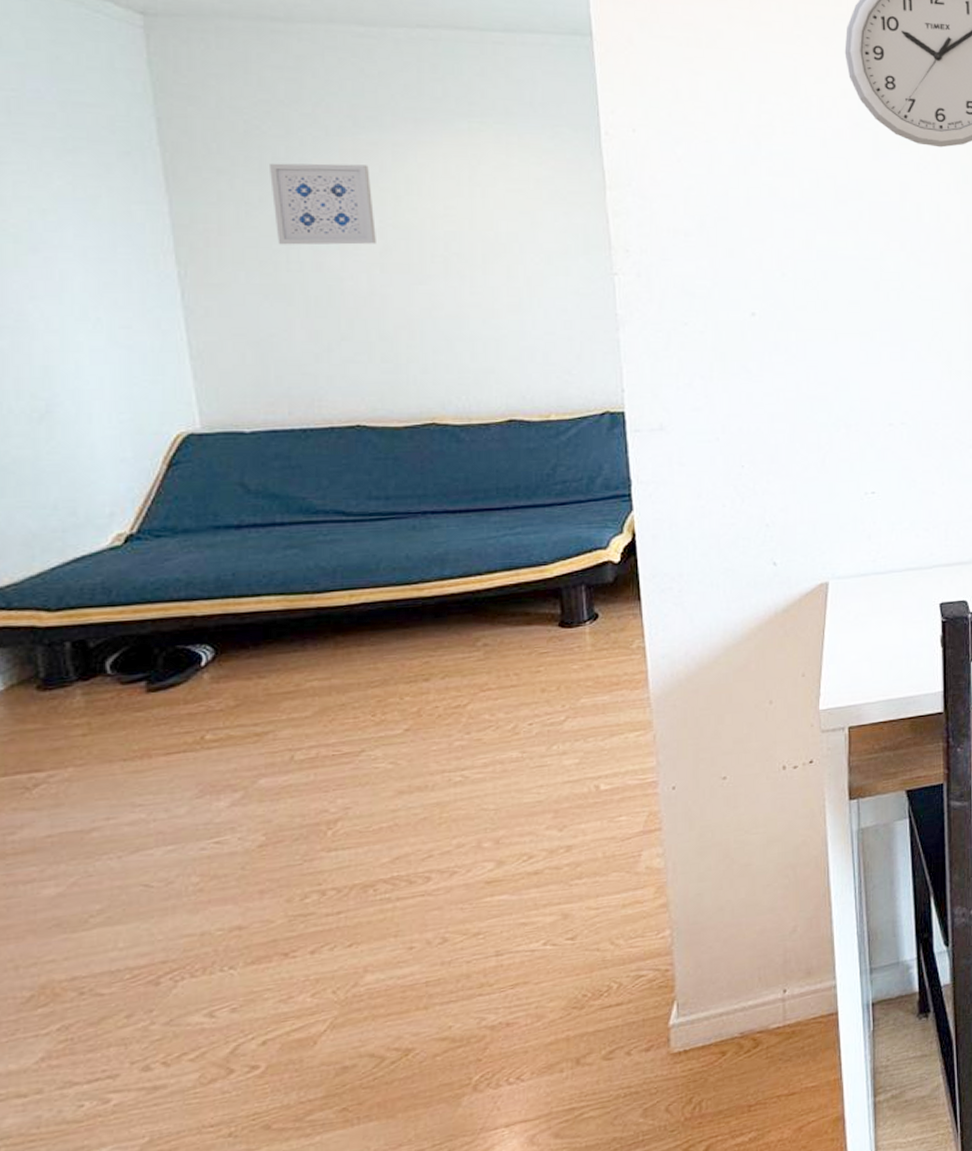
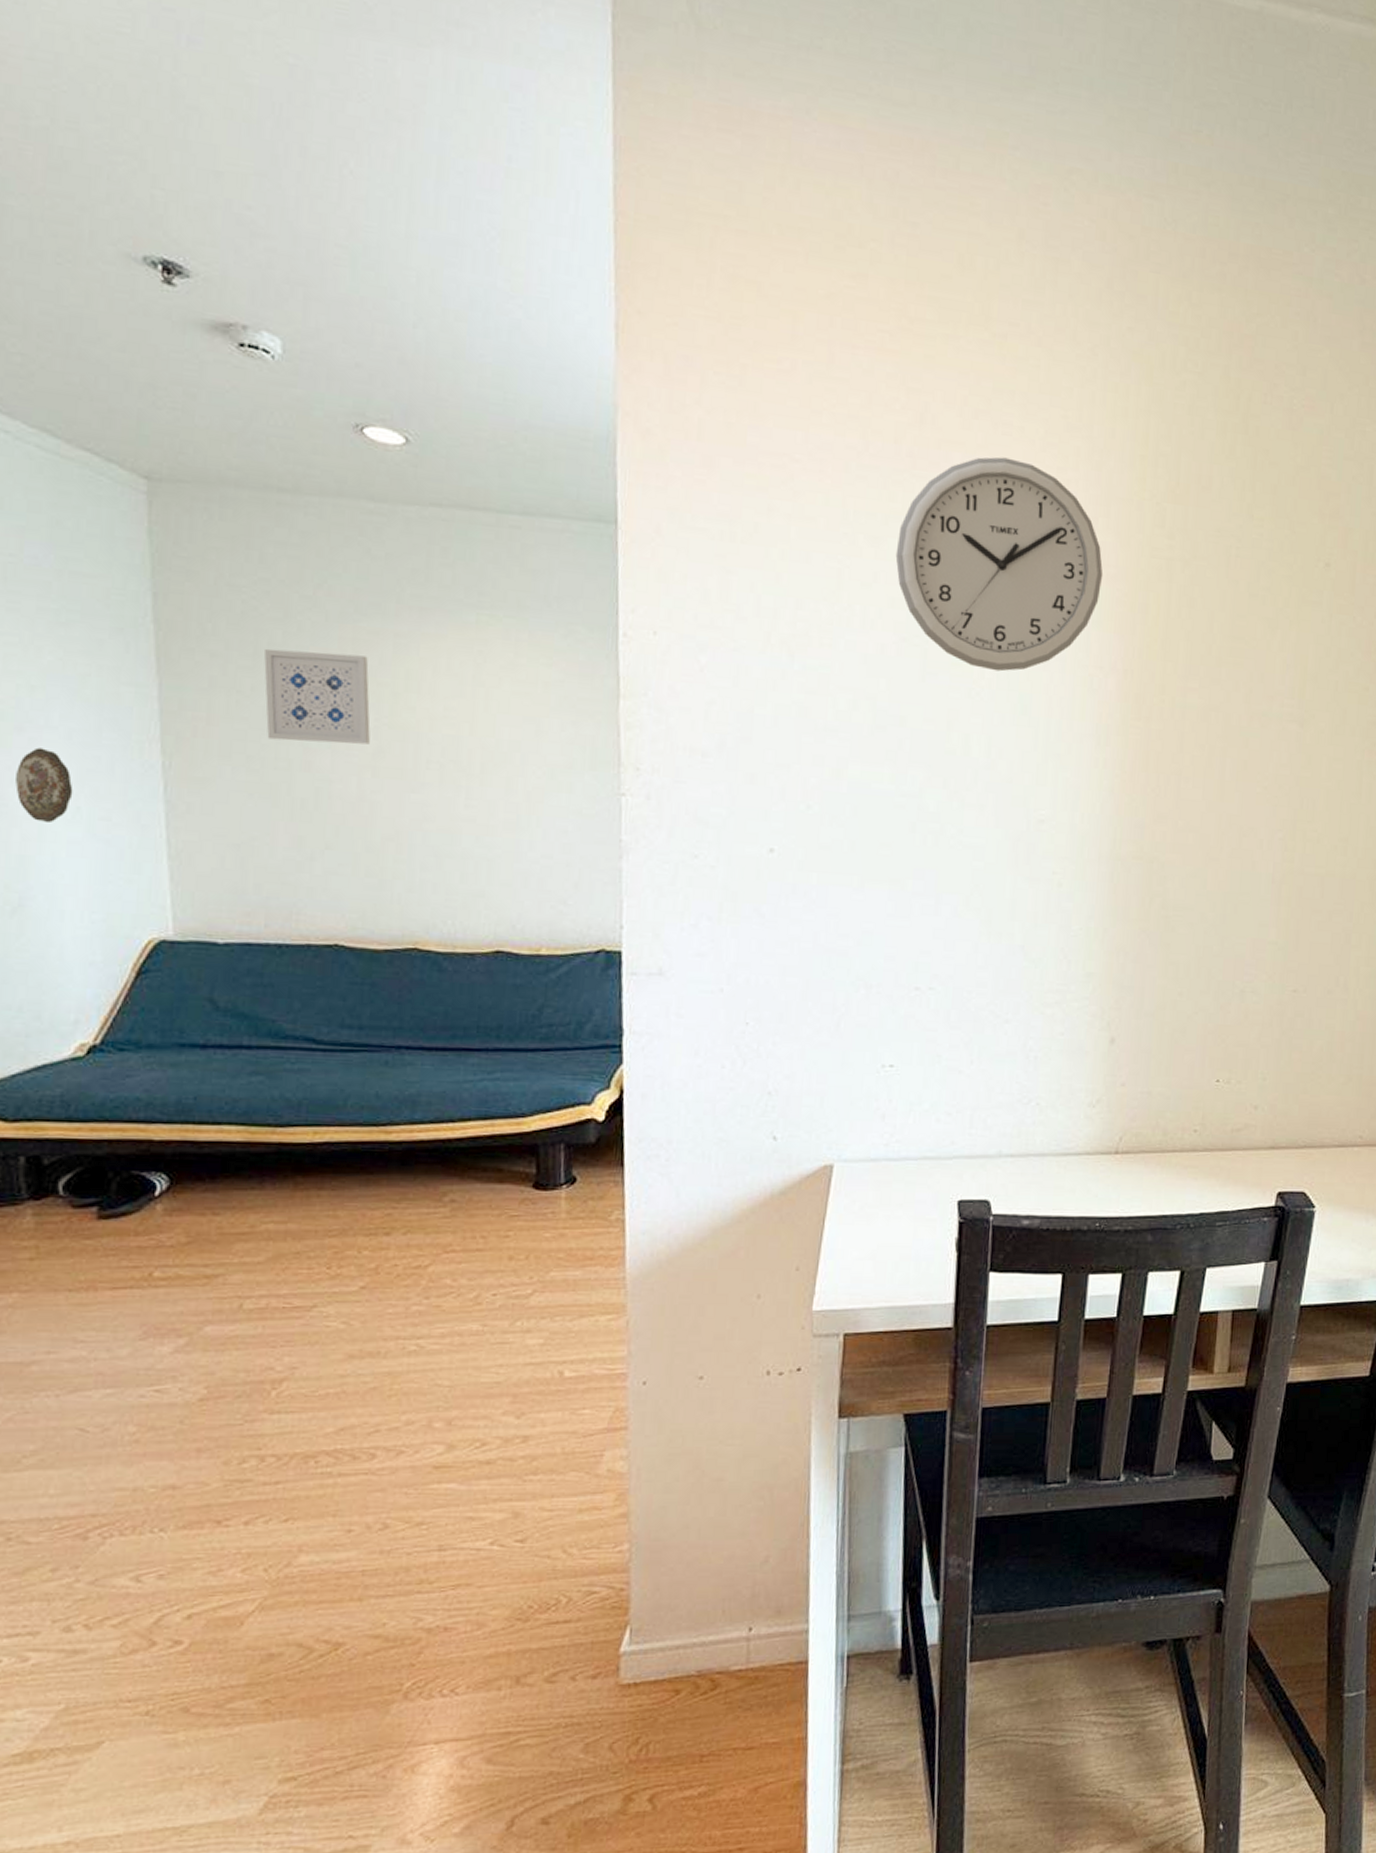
decorative plate: none [34,266,92,333] -> present [15,747,73,822]

